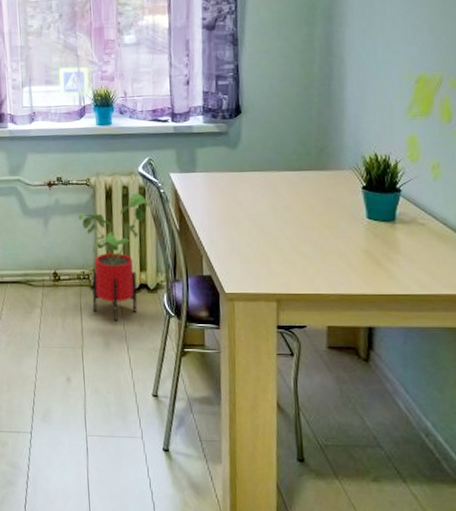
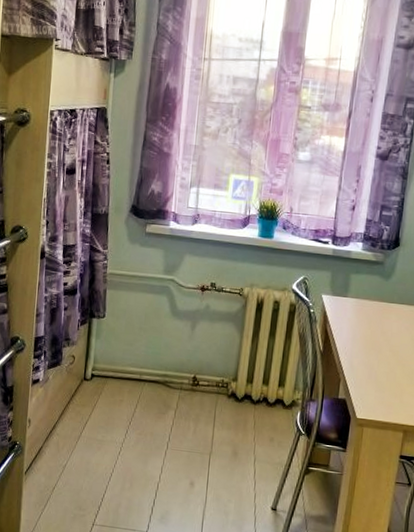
house plant: present [77,192,152,322] -> none [225,309,300,433]

